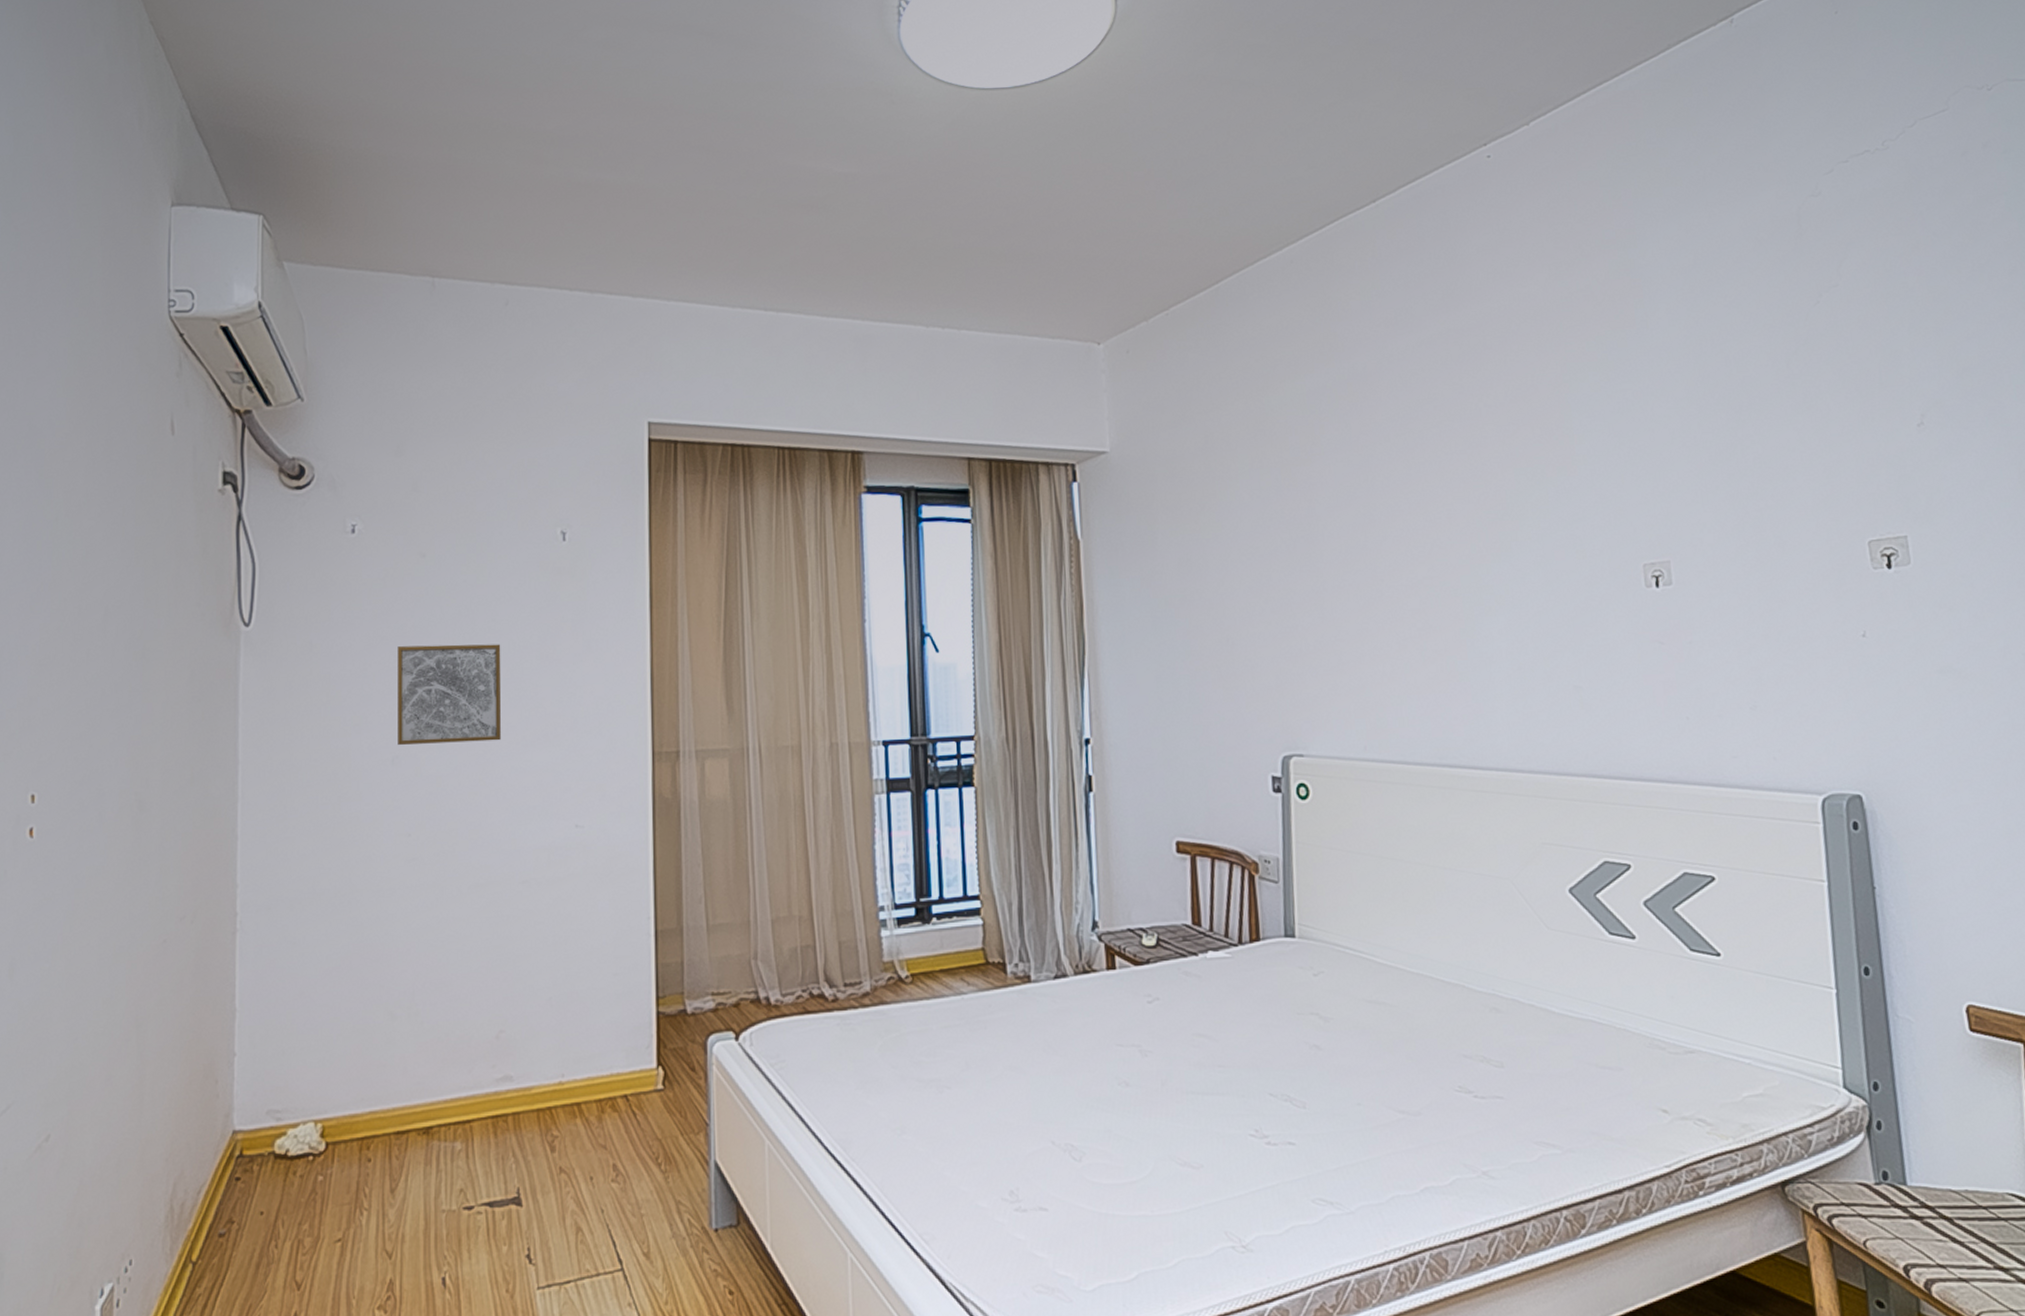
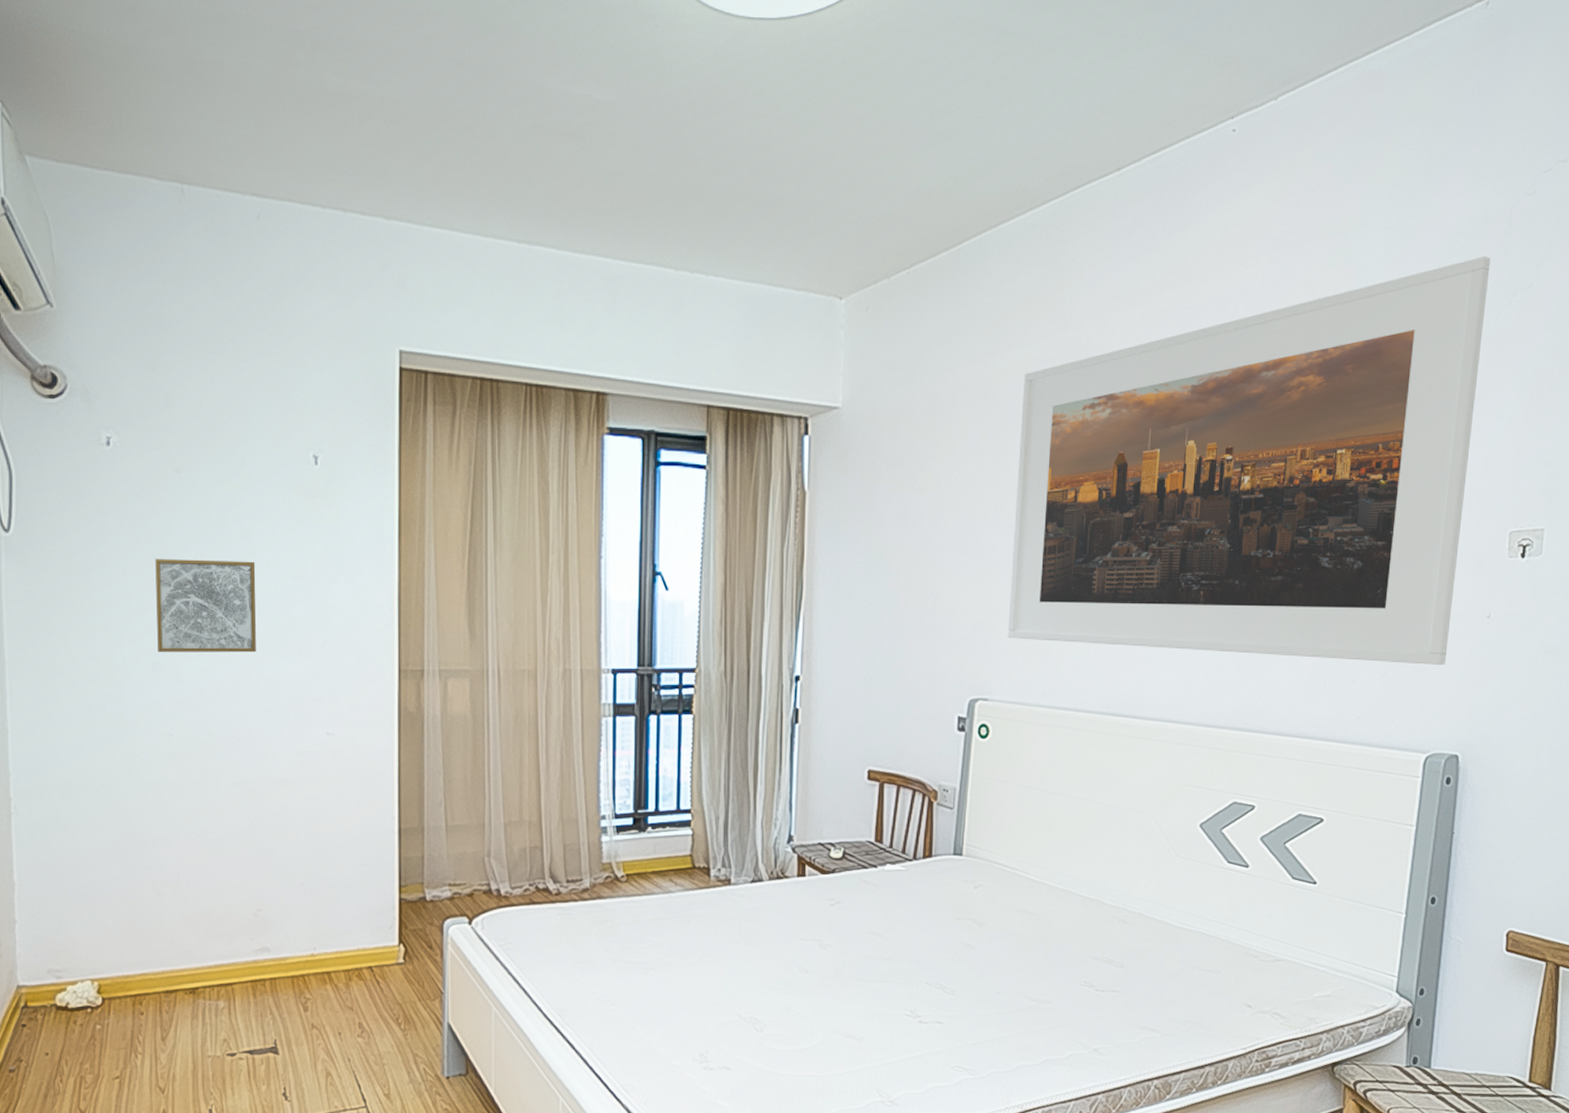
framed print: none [1301,259,1824,693] -> present [1007,256,1491,665]

